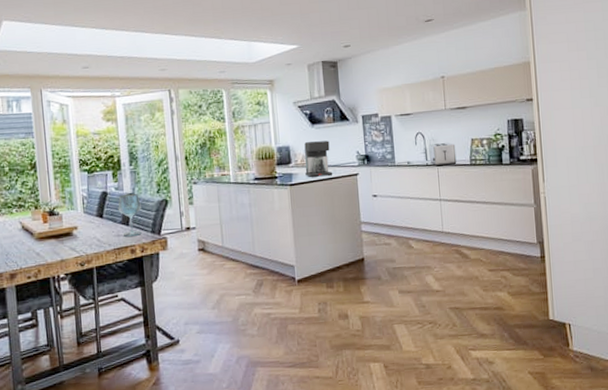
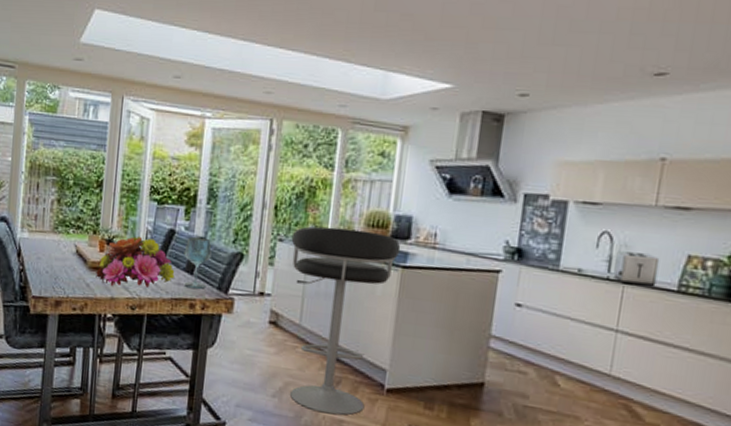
flower bouquet: none [43,203,114,251] -> present [96,235,175,288]
bar stool: none [203,163,286,312] -> present [290,226,401,415]
coffee maker: present [304,140,333,177] -> none [426,215,470,267]

